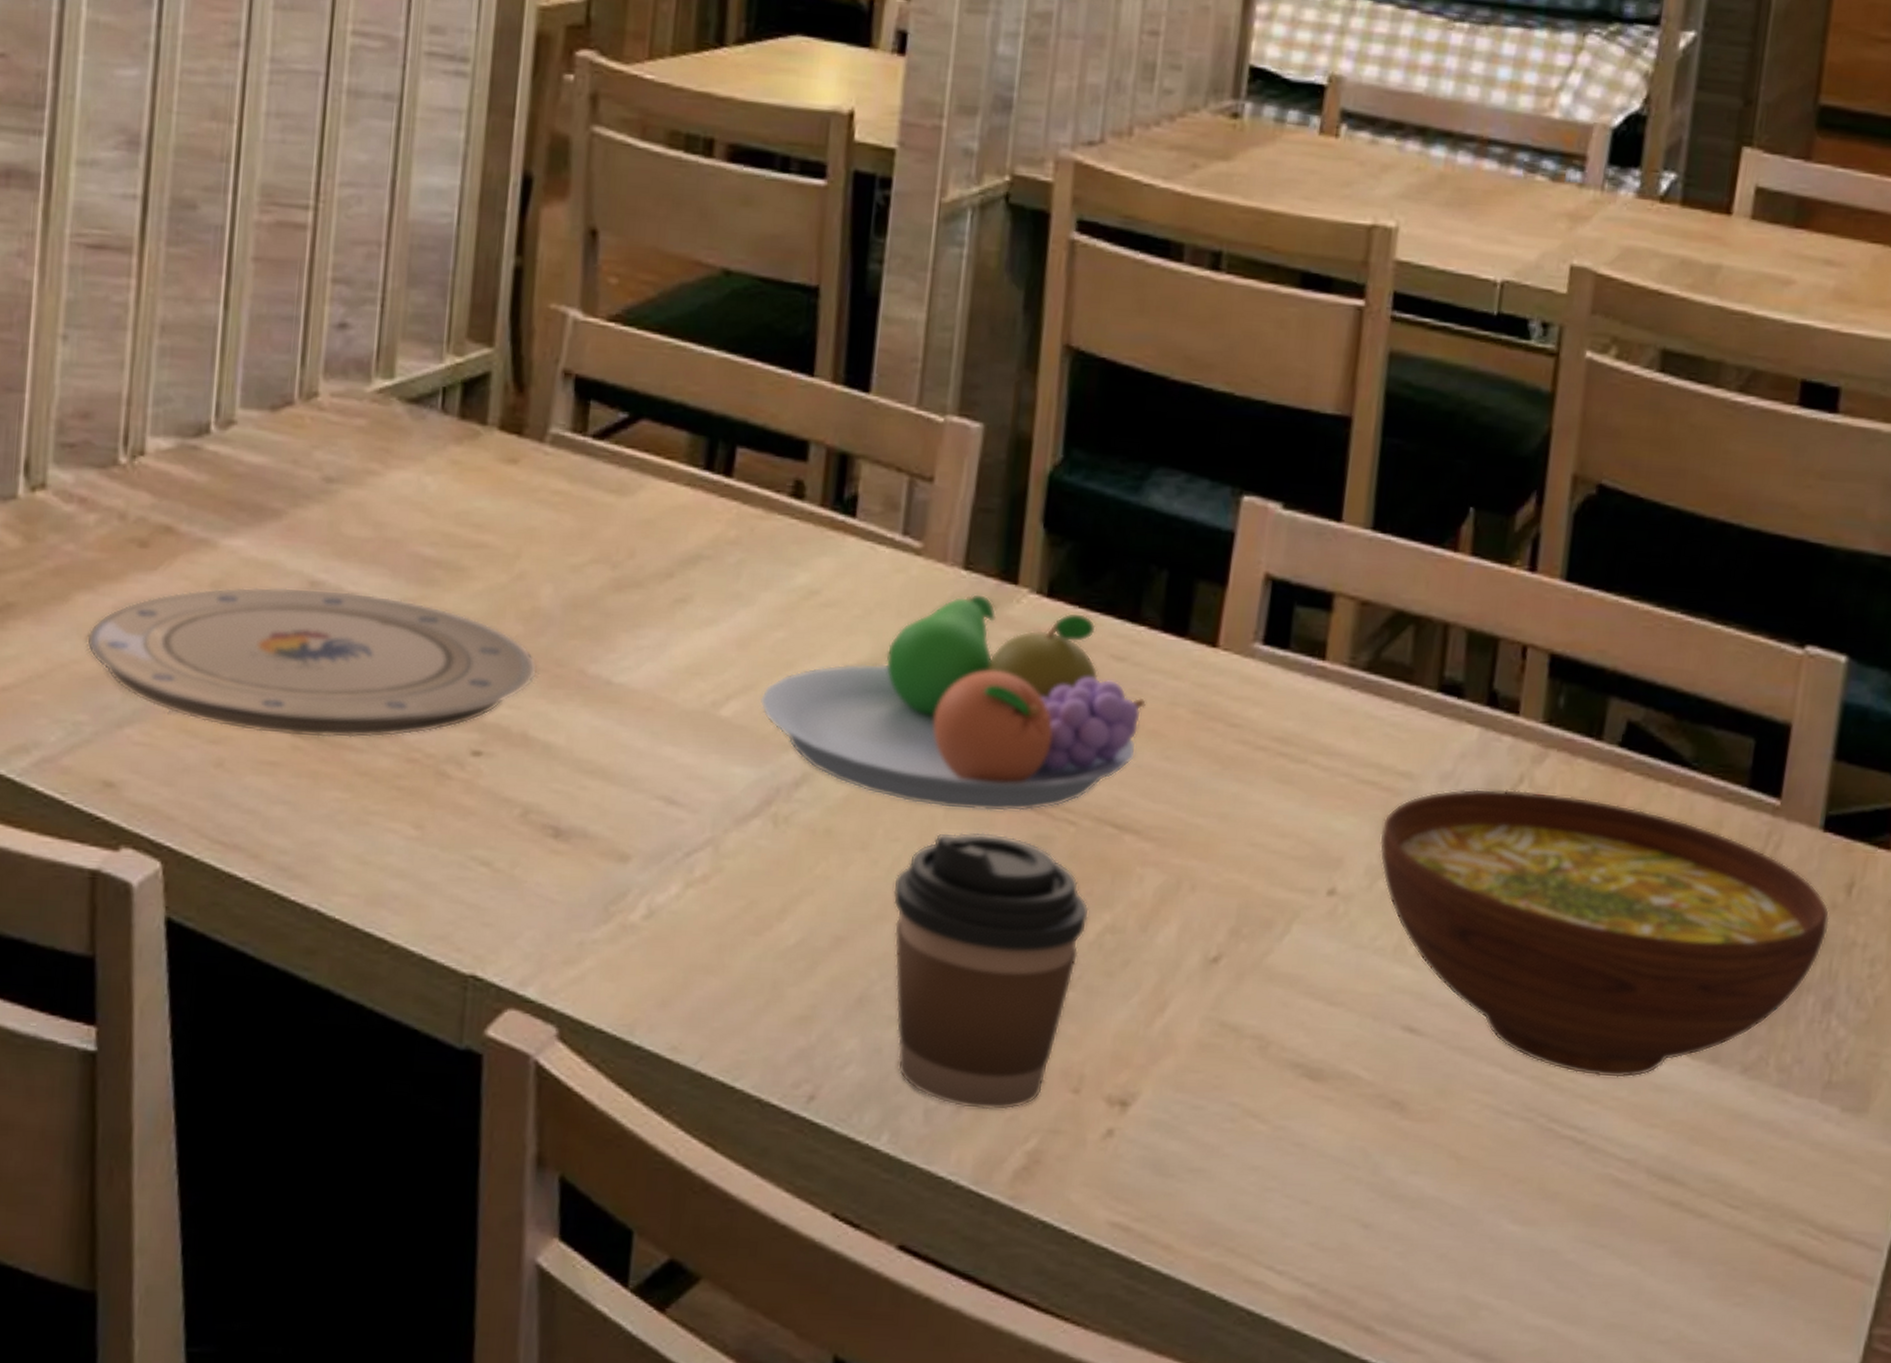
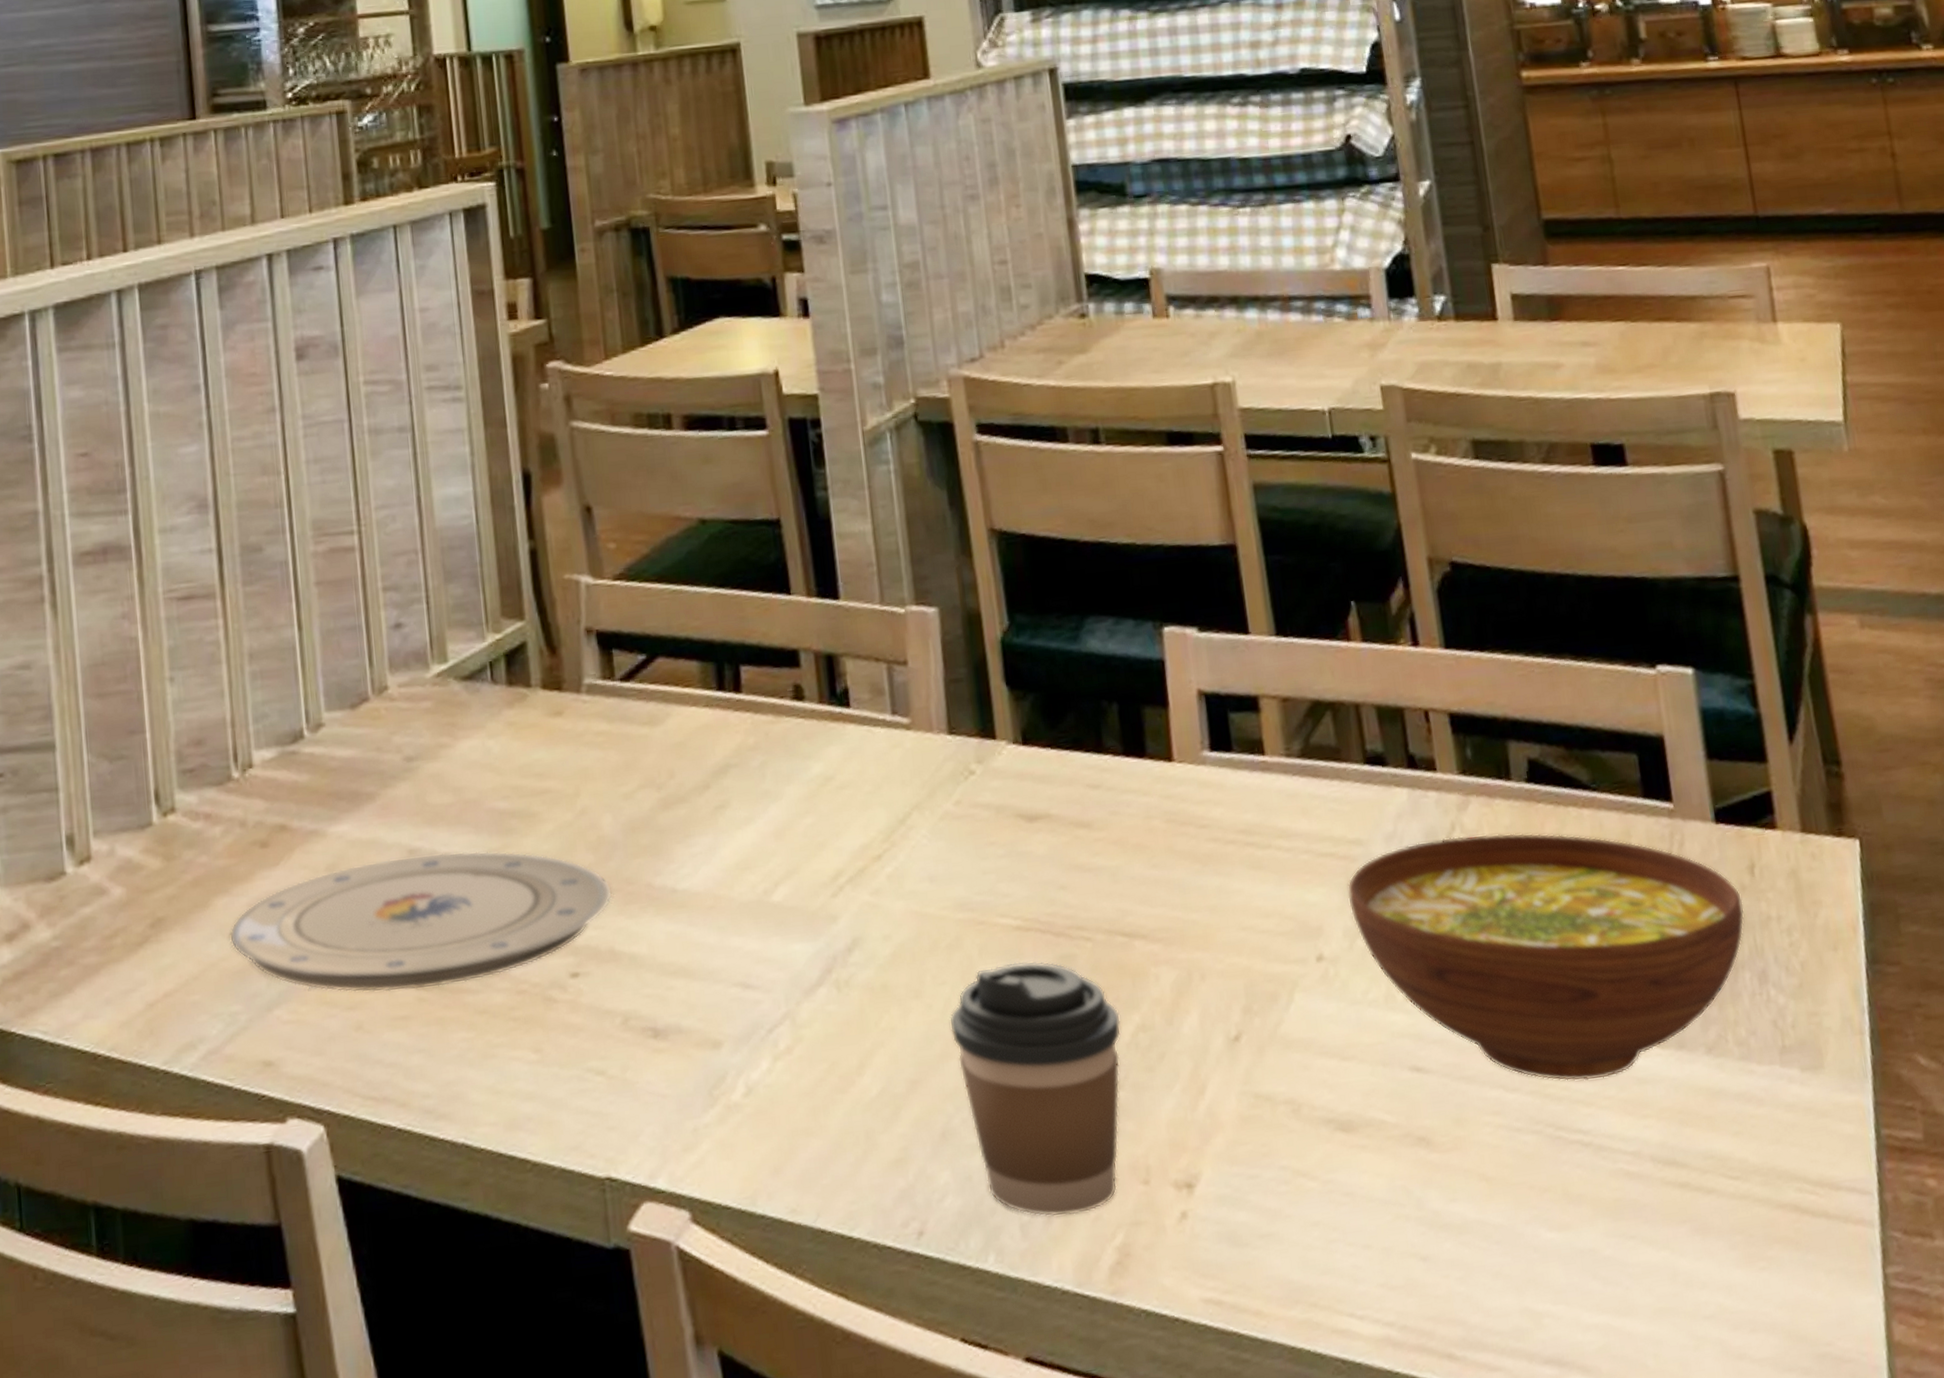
fruit bowl: present [760,593,1146,812] -> none [803,753,1127,948]

